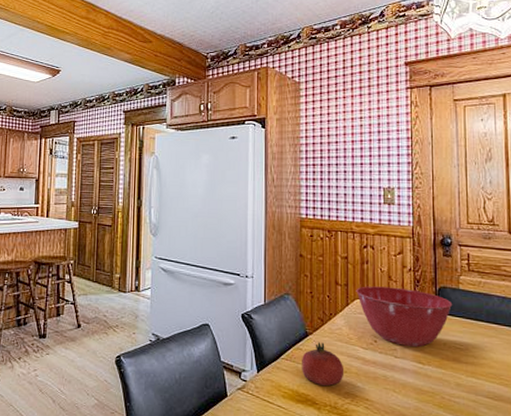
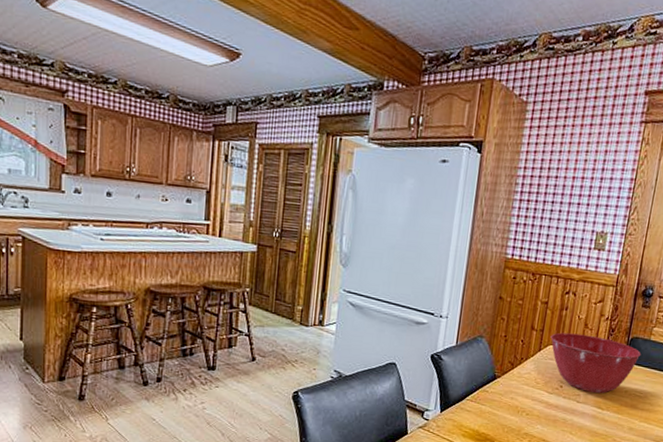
fruit: present [302,342,345,387] -> none [485,385,527,427]

